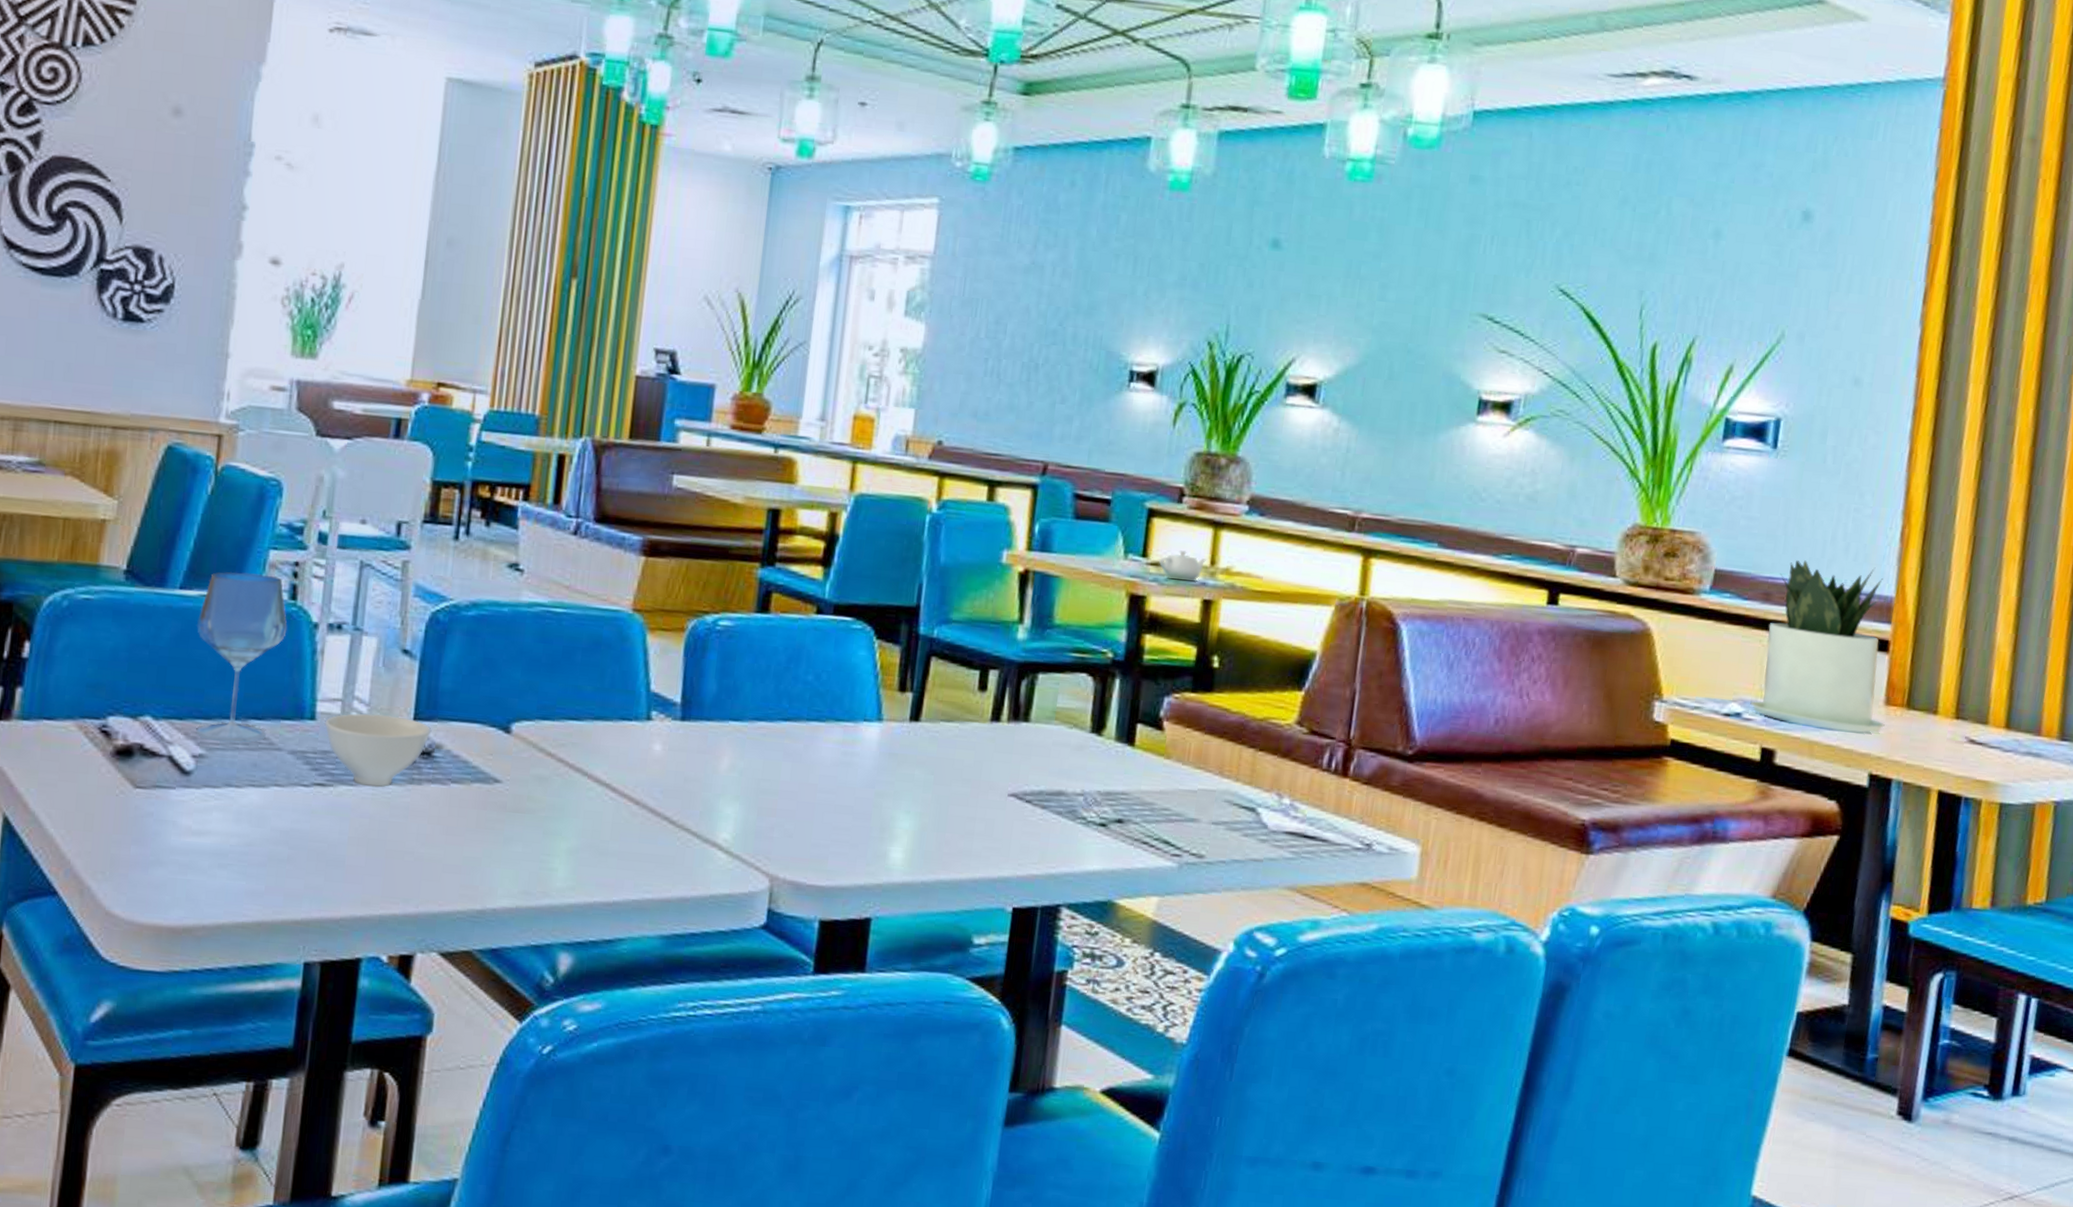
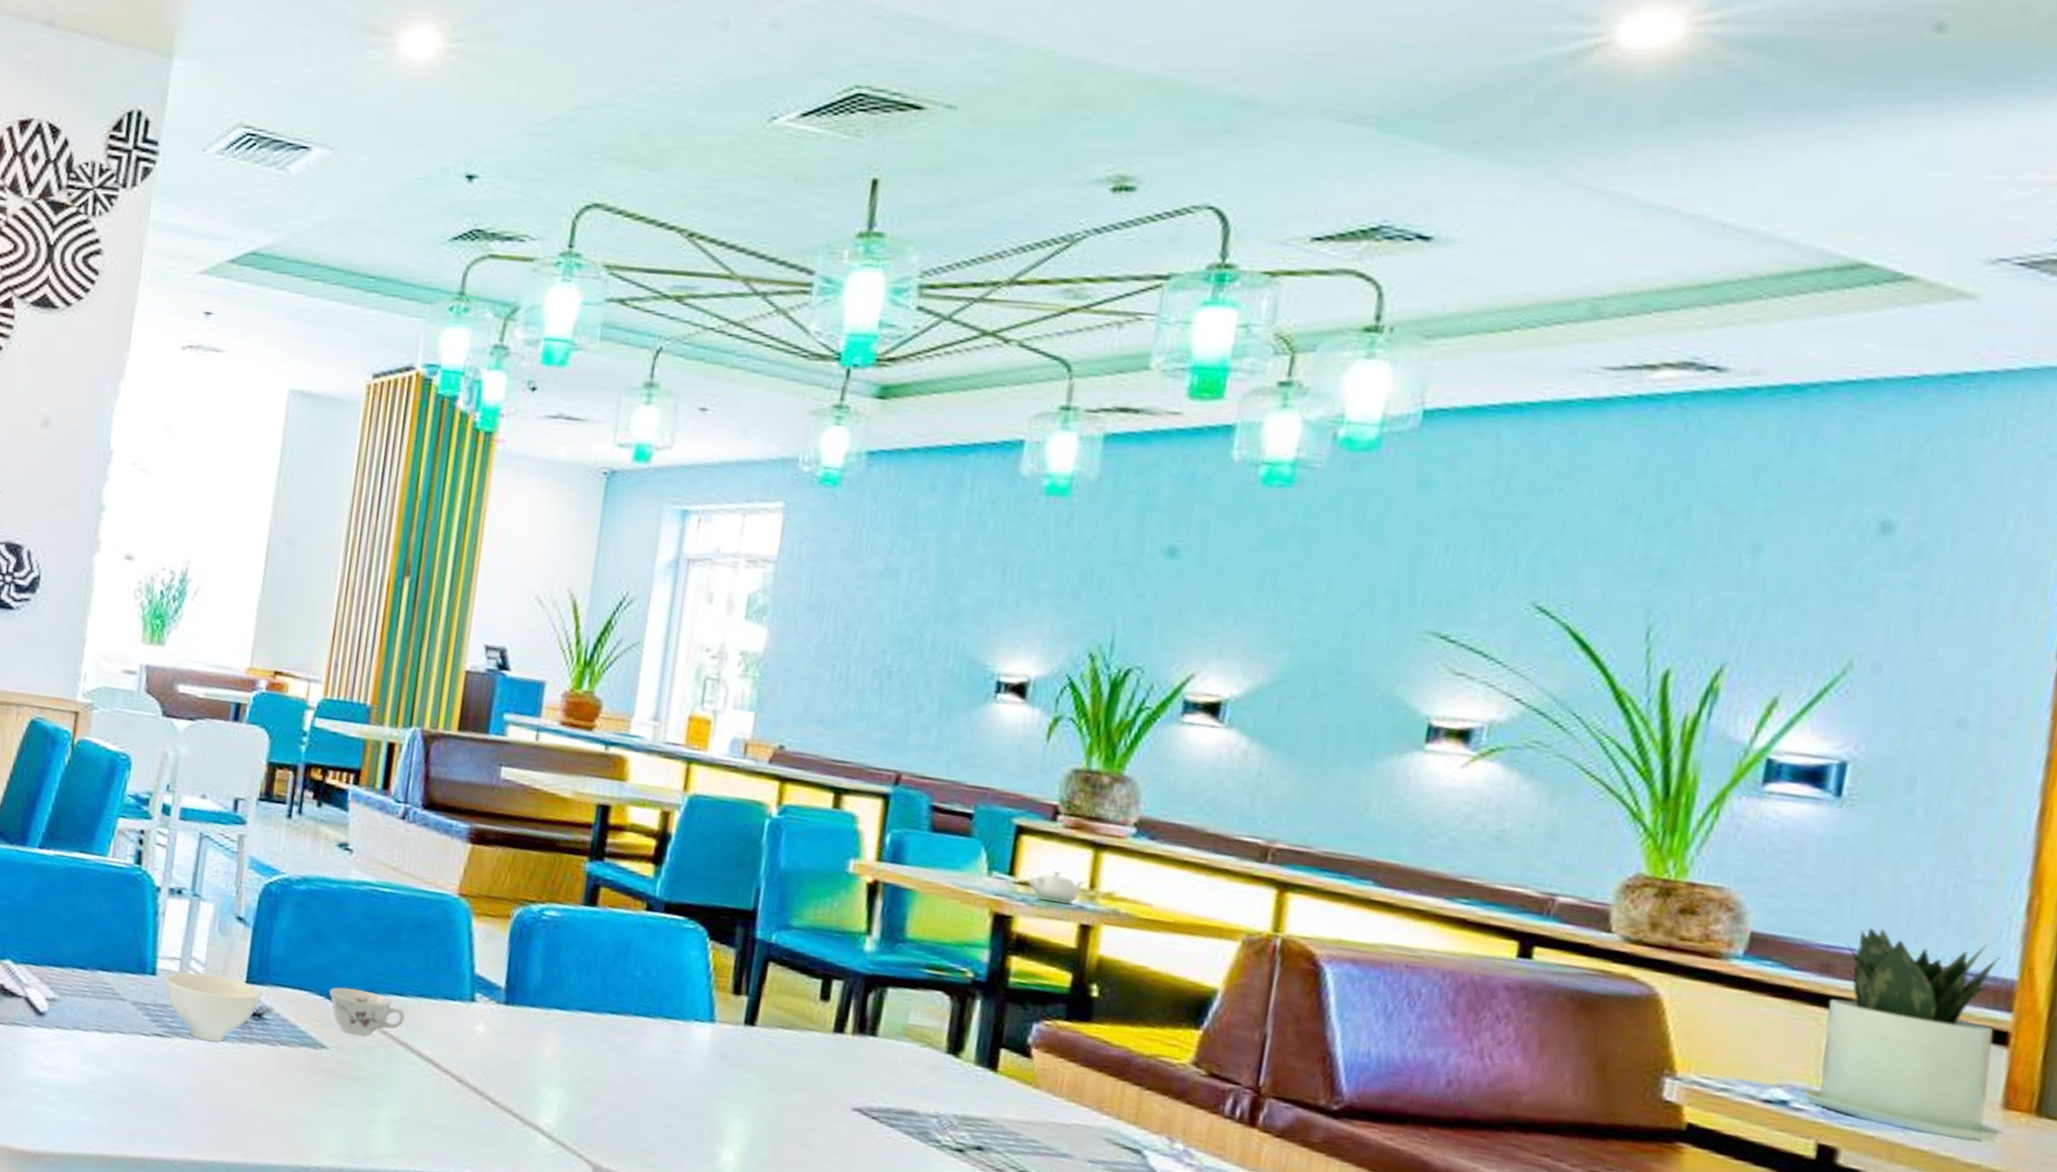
wine glass: present [196,572,287,743] -> none [49,835,133,991]
teacup: none [502,716,581,768] -> present [329,987,405,1038]

